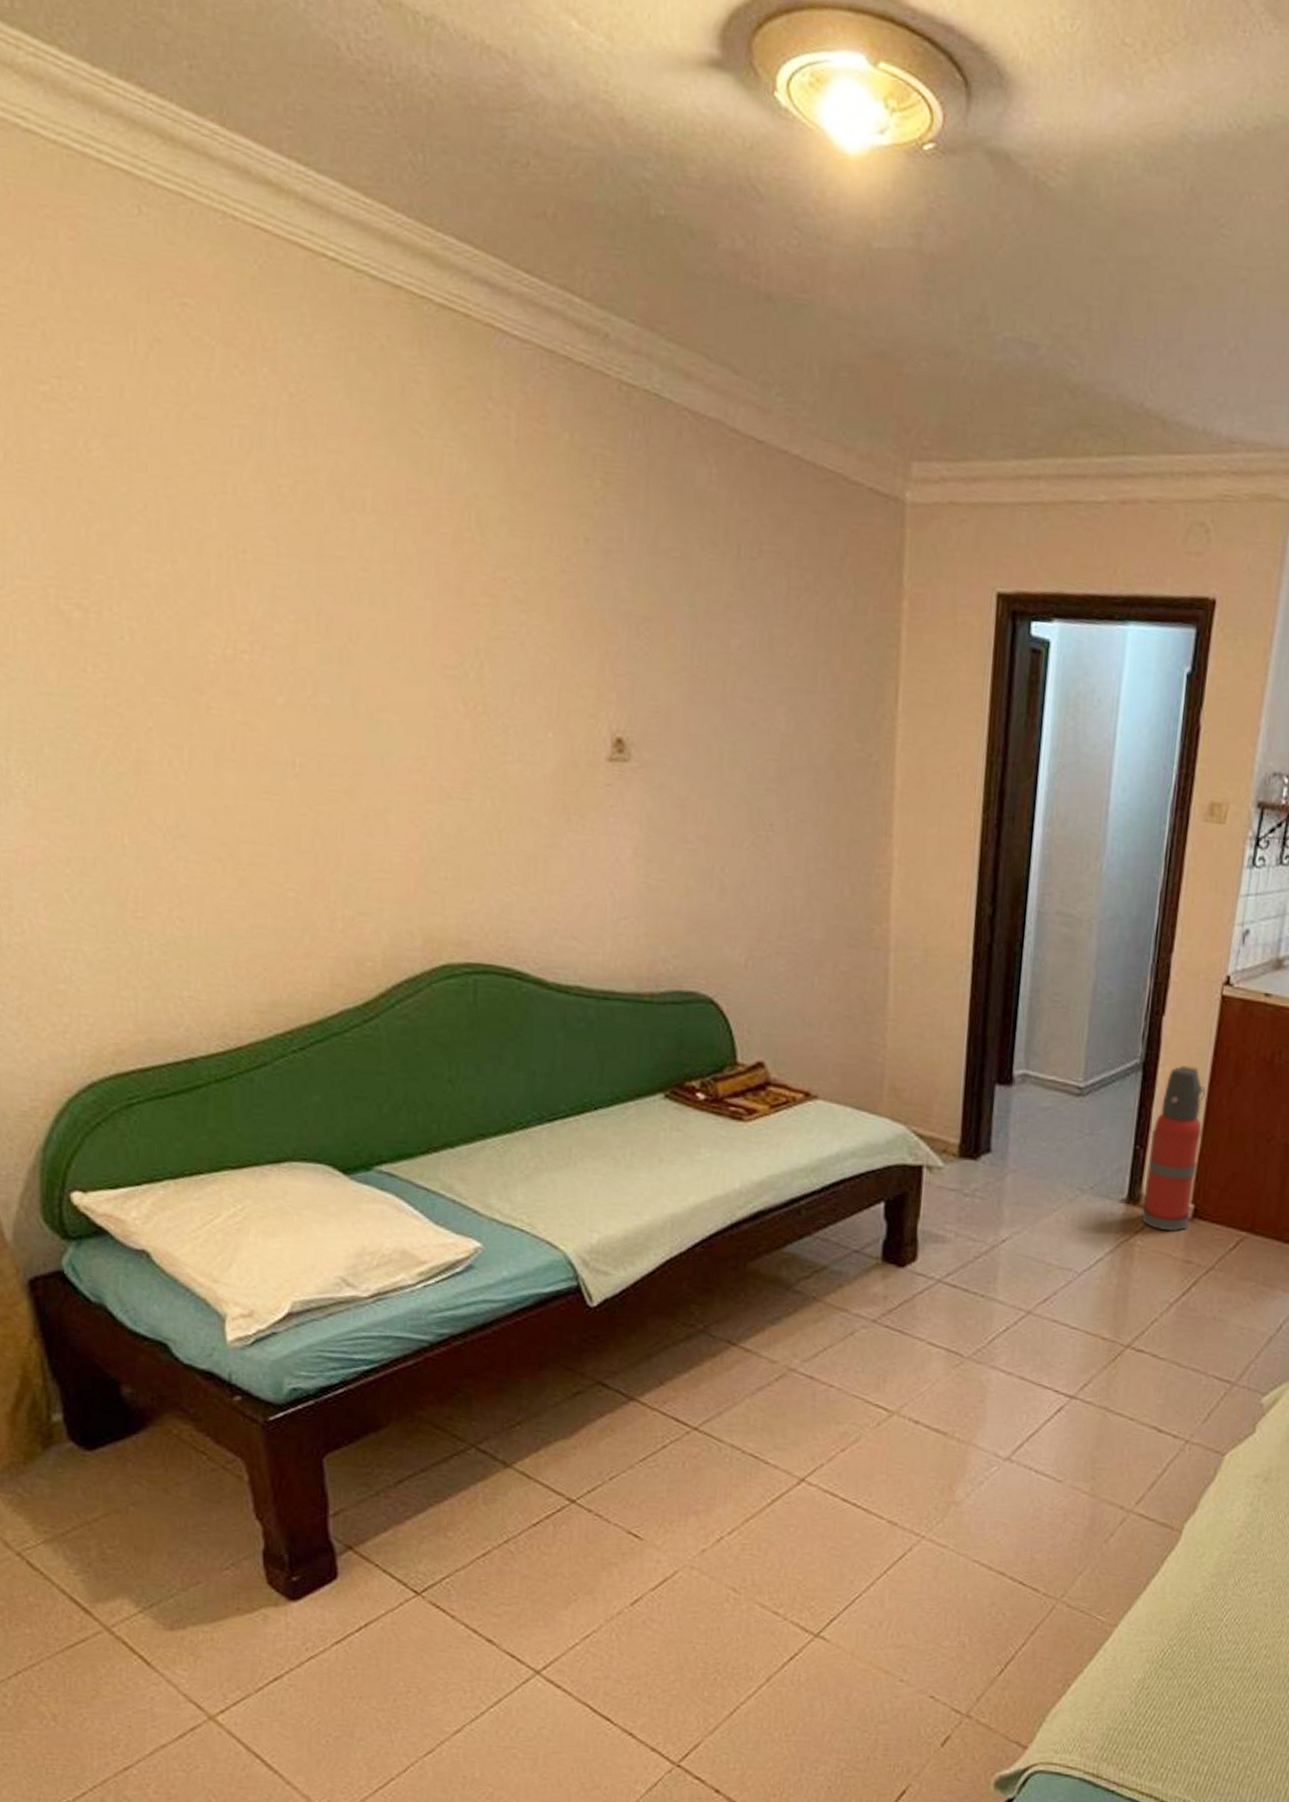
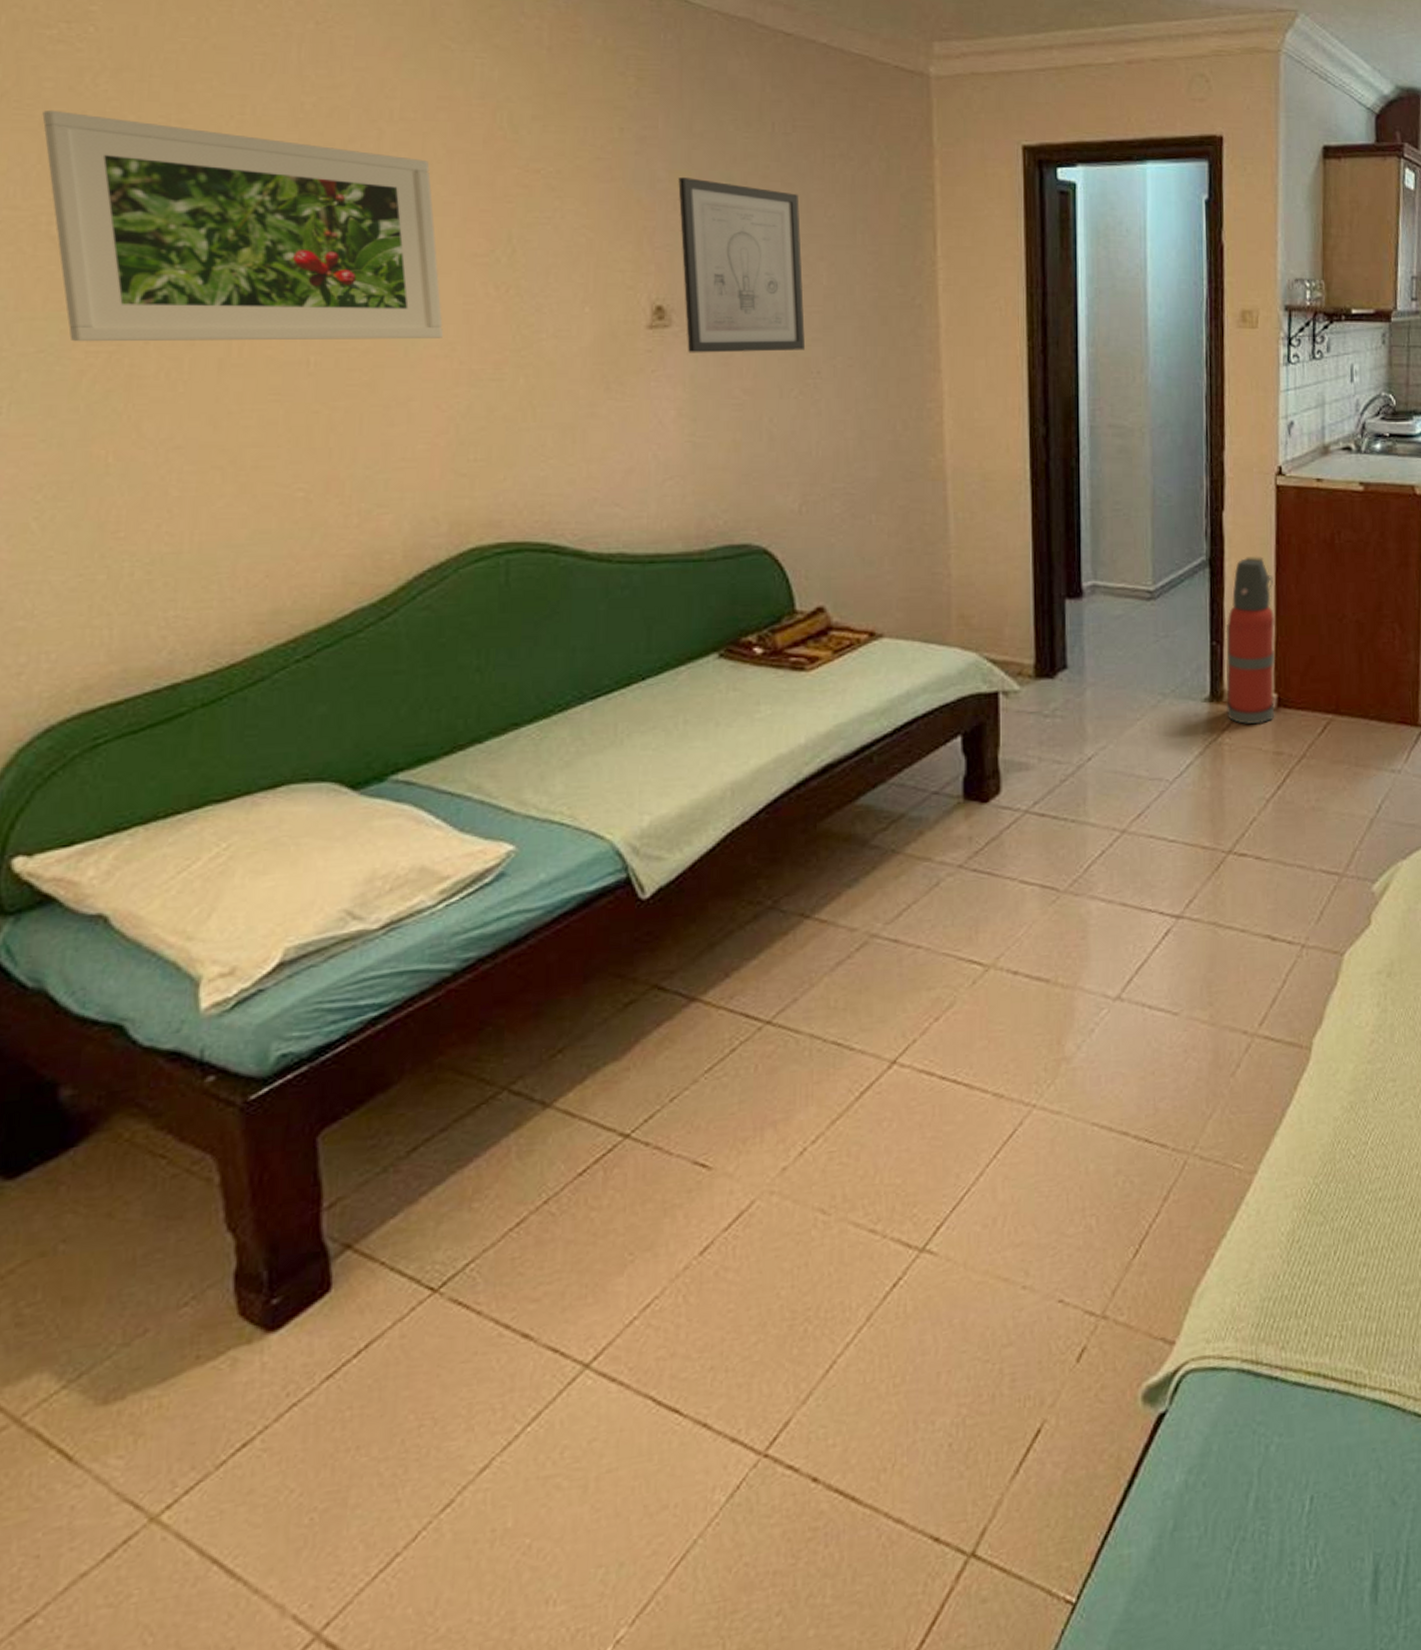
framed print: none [43,474,416,751] -> present [42,109,443,342]
wall art: none [641,599,762,800] -> present [678,177,805,353]

